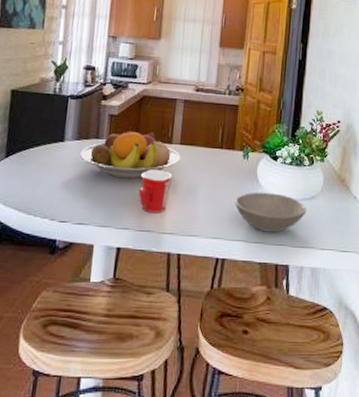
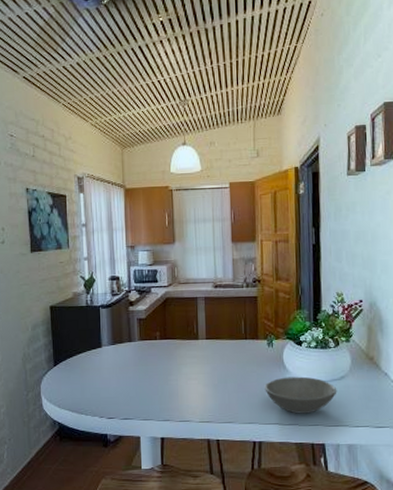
fruit bowl: present [80,129,180,179] -> none [117,330,208,376]
mug: present [139,169,172,213] -> none [174,365,202,405]

